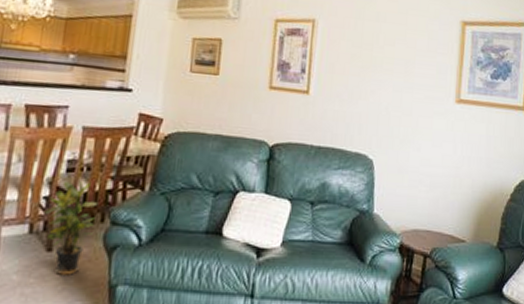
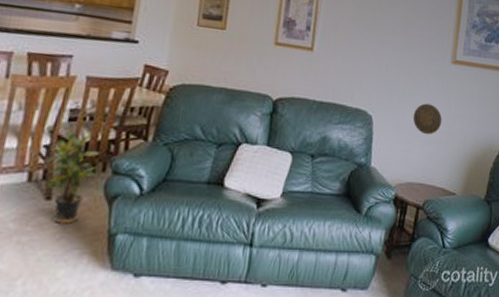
decorative plate: none [416,145,448,179] -> present [412,103,442,135]

